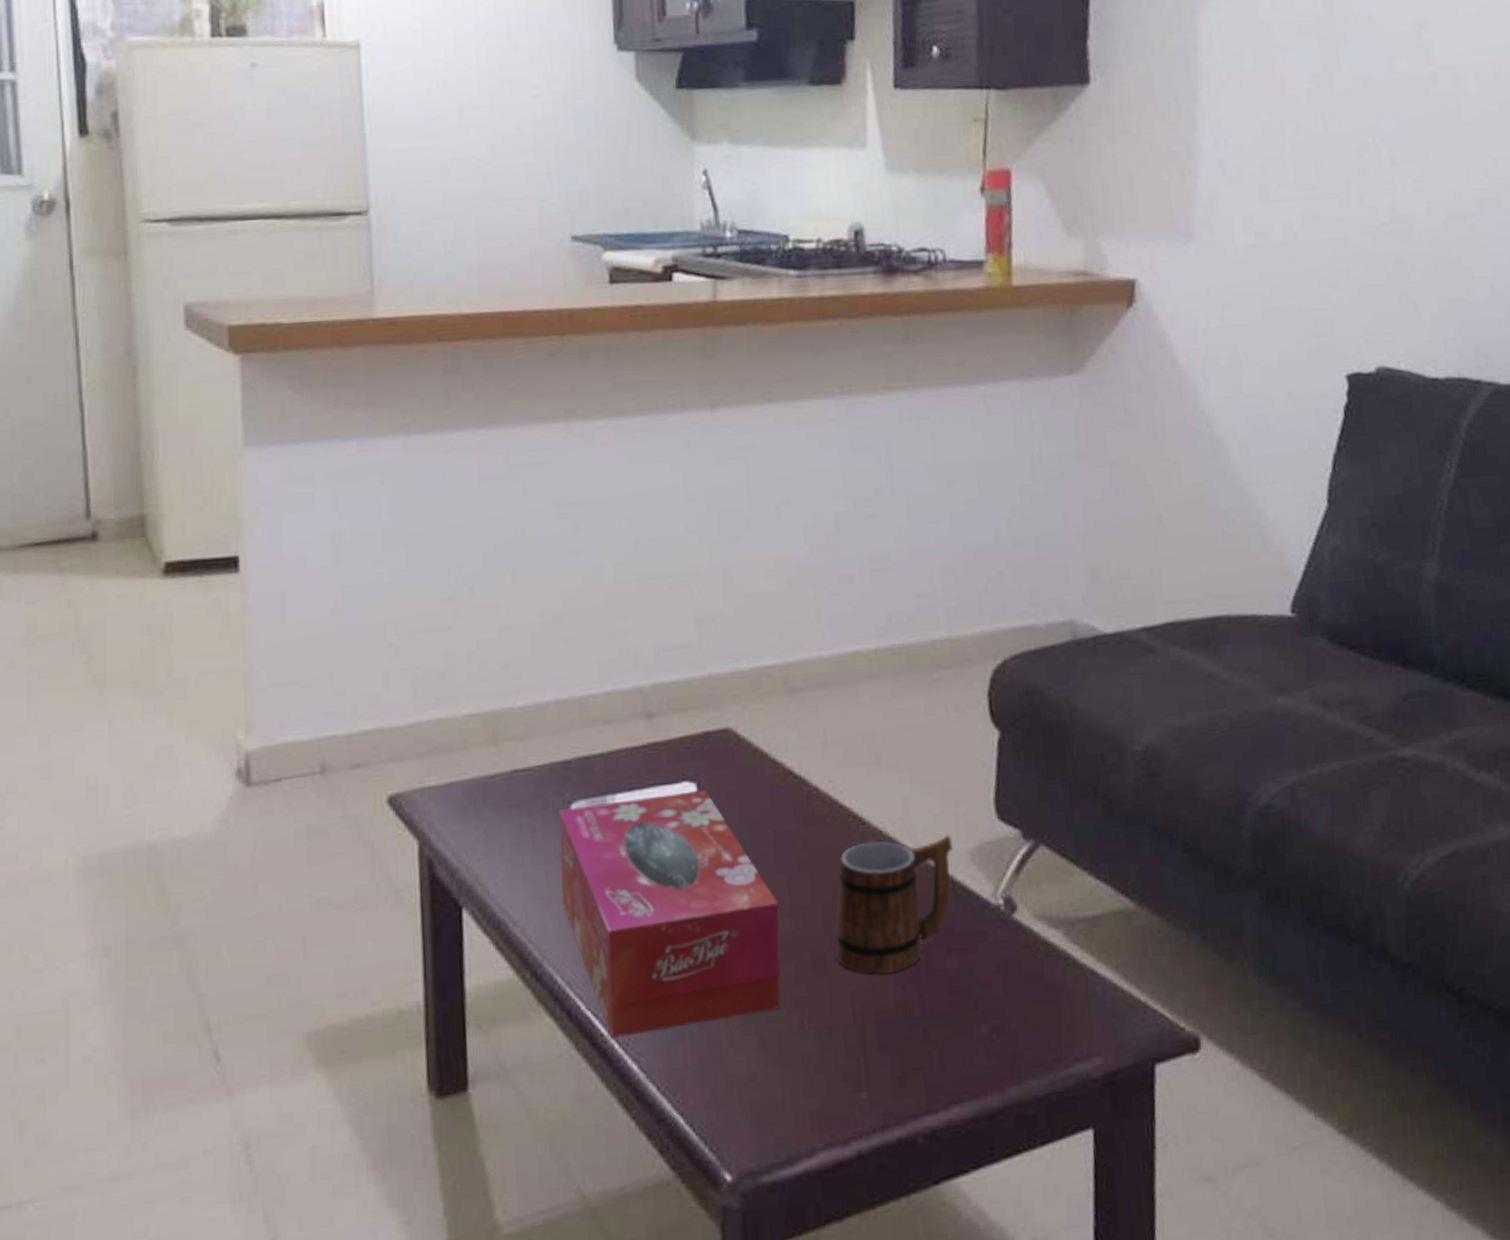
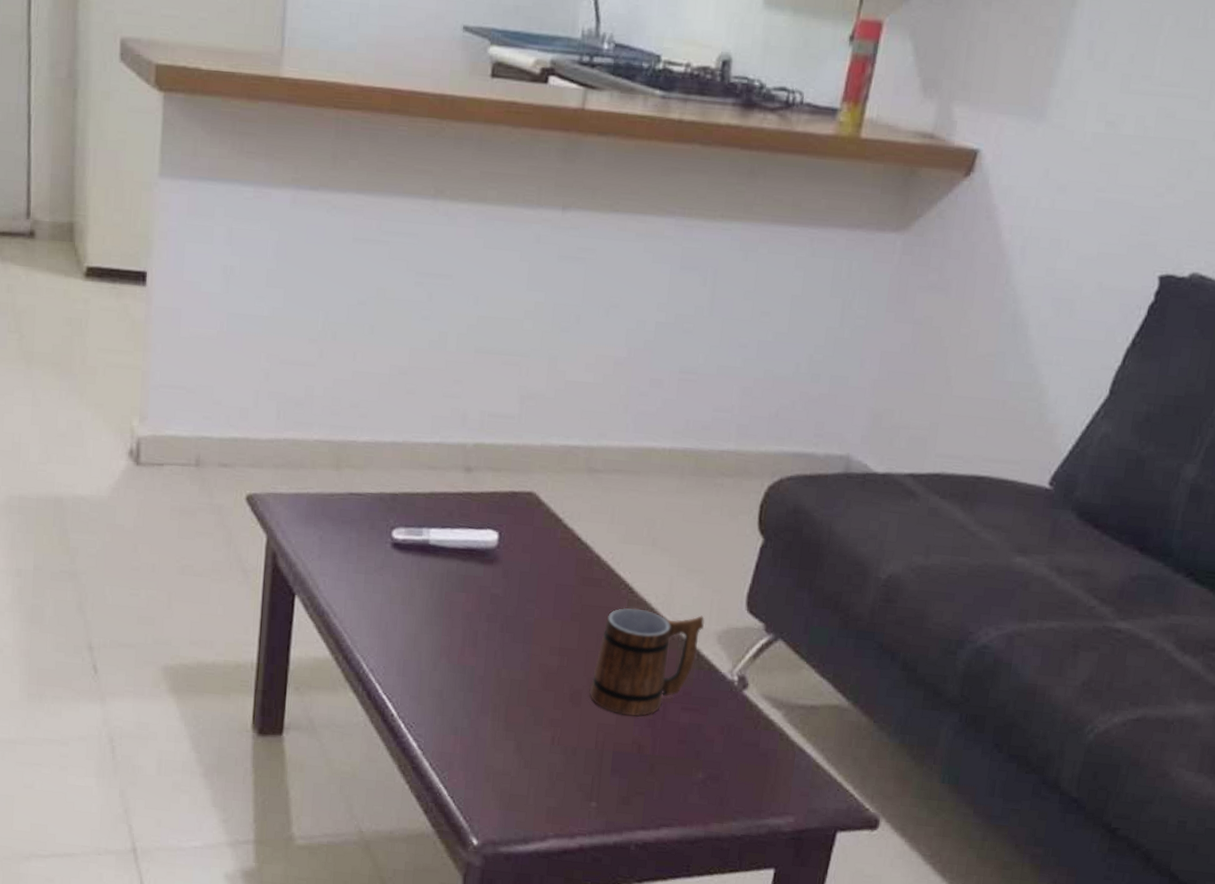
tissue box: present [558,789,781,1039] -> none [375,532,550,725]

